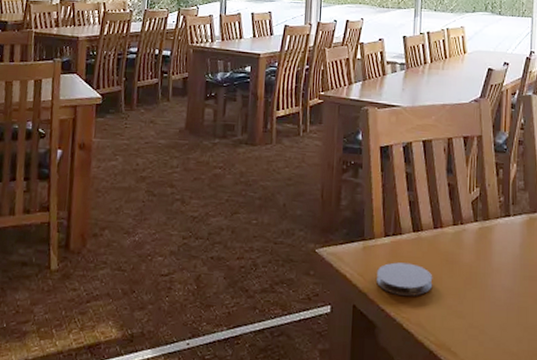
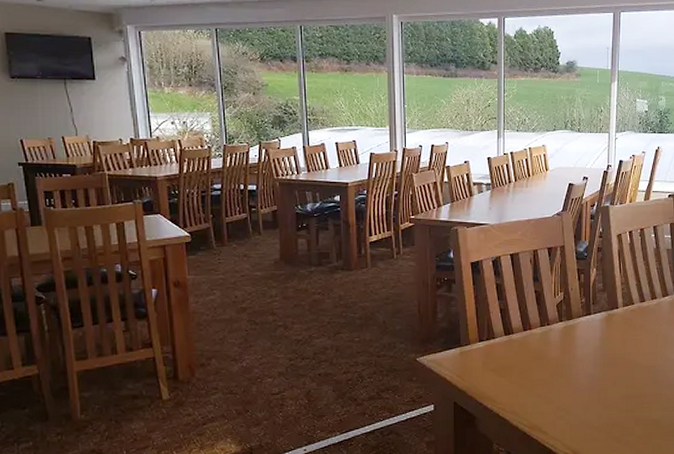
coaster: present [377,262,433,296] -> none [474,362,524,390]

